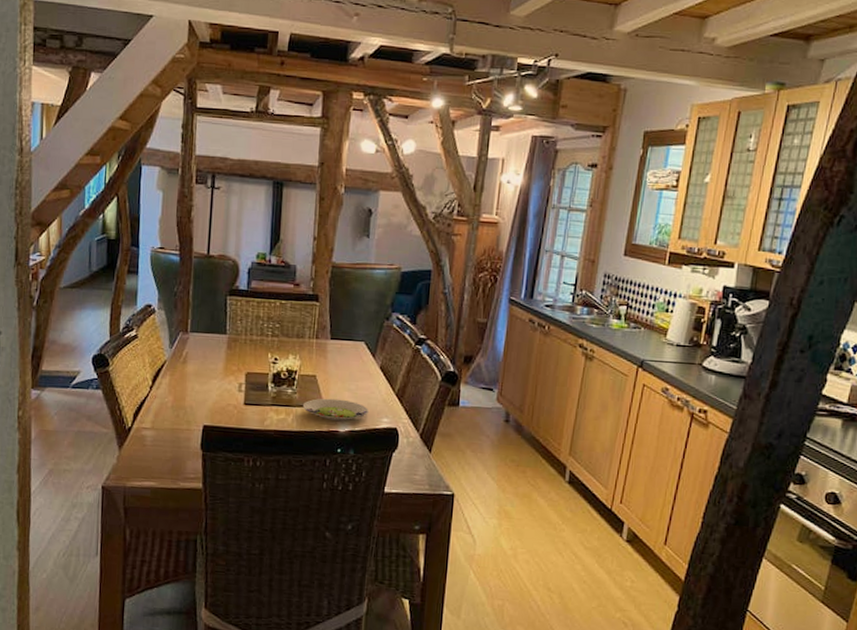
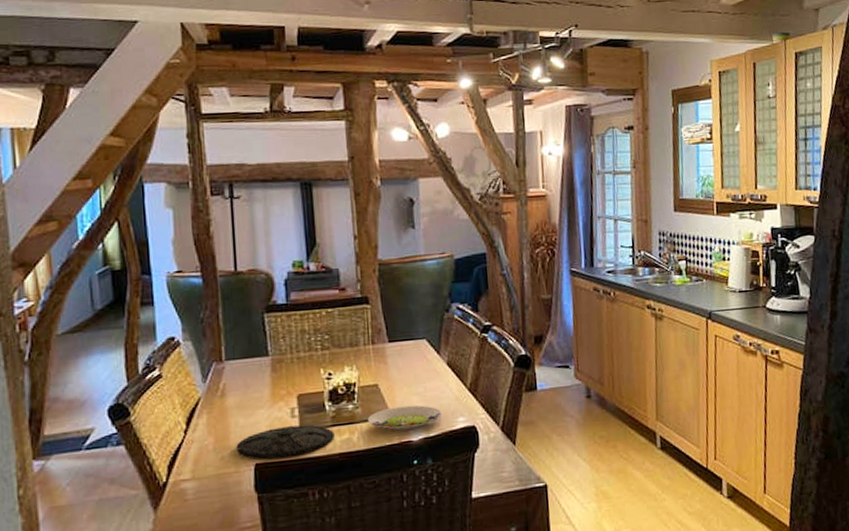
plate: none [190,398,273,426] -> present [236,425,335,459]

